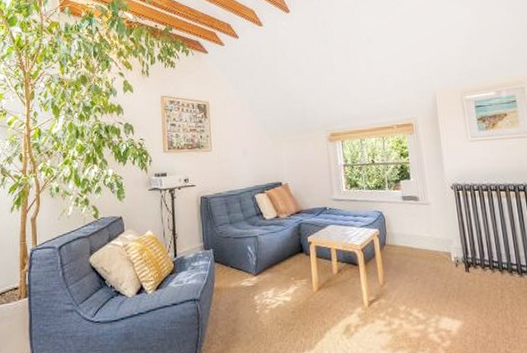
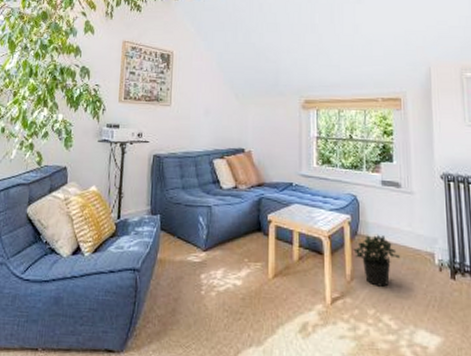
potted plant: none [383,242,422,286] -> present [353,234,400,287]

